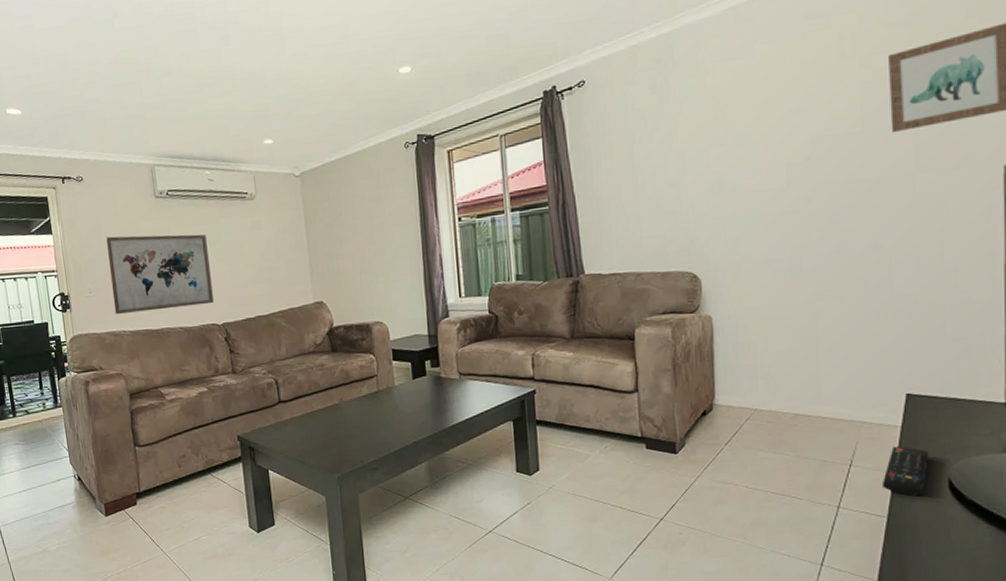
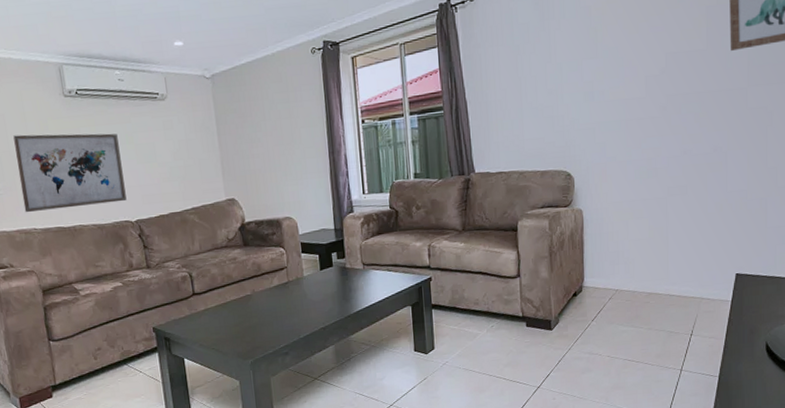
remote control: present [883,446,928,496] -> none [716,317,751,358]

